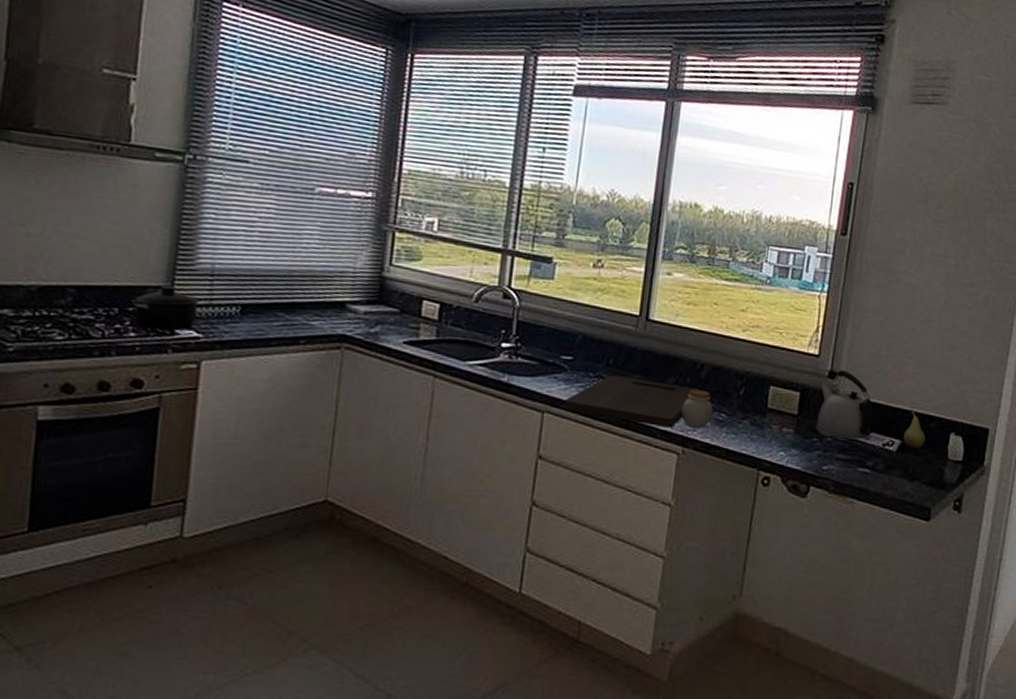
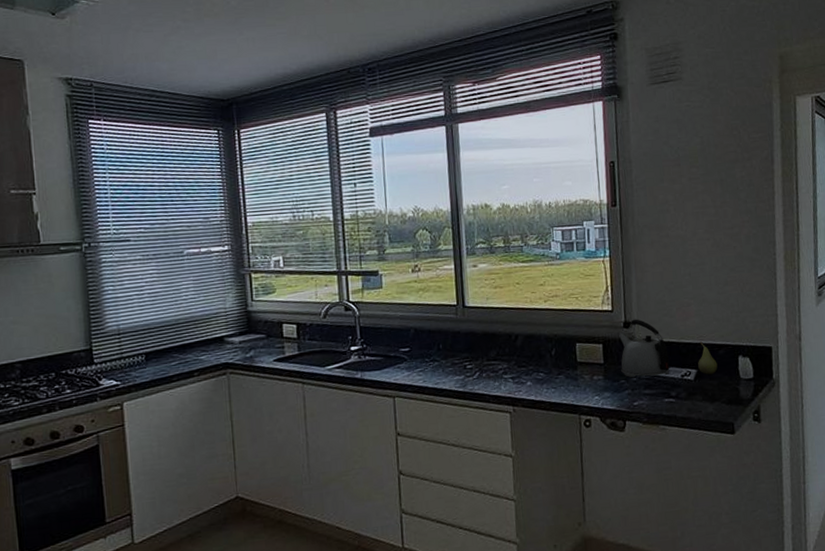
saucepan: present [130,285,202,331] -> none [62,348,115,386]
cutting board: present [565,374,701,429] -> none [410,356,519,394]
jar: present [681,389,714,428] -> none [506,356,533,389]

